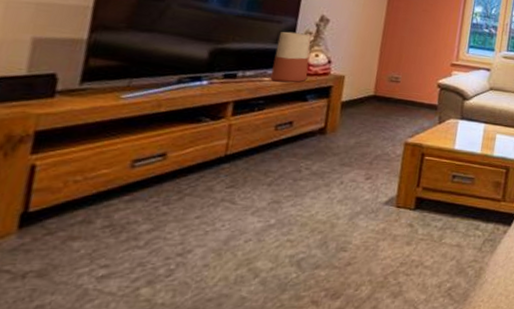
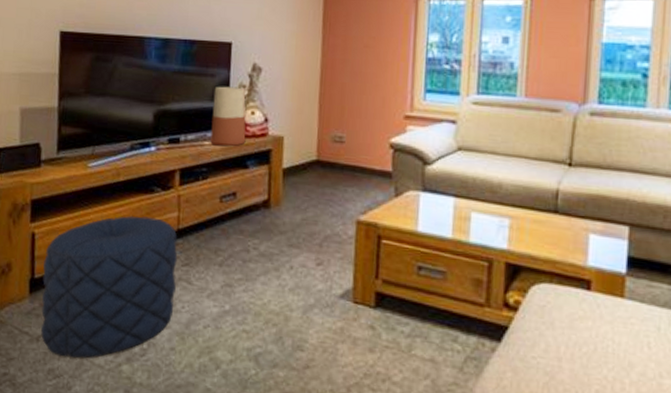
pouf: none [29,144,224,291] -> present [41,215,178,358]

